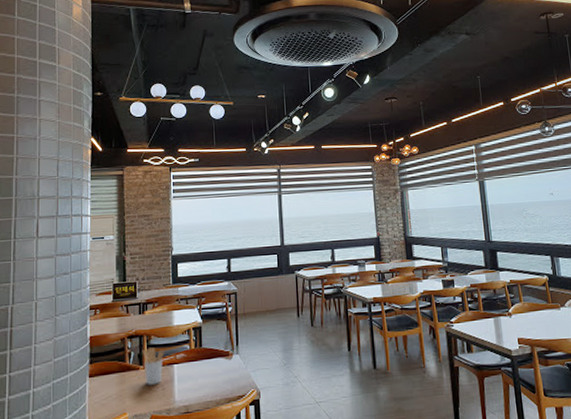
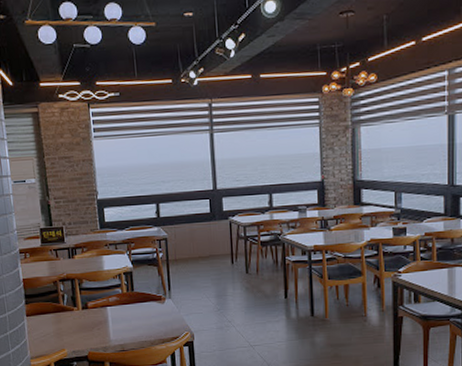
utensil holder: present [142,347,165,385] -> none [74,290,98,325]

